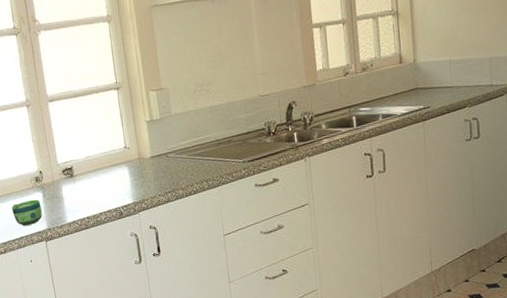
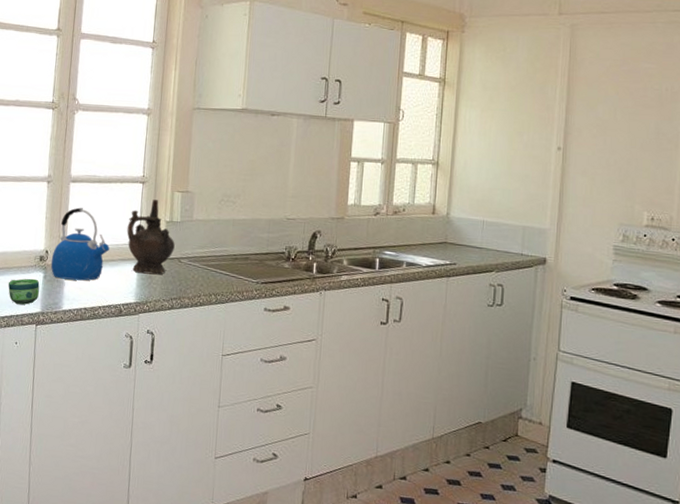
kettle: none [46,124,99,195] -> present [50,207,109,281]
ceremonial vessel: none [111,102,160,175] -> present [127,200,175,275]

